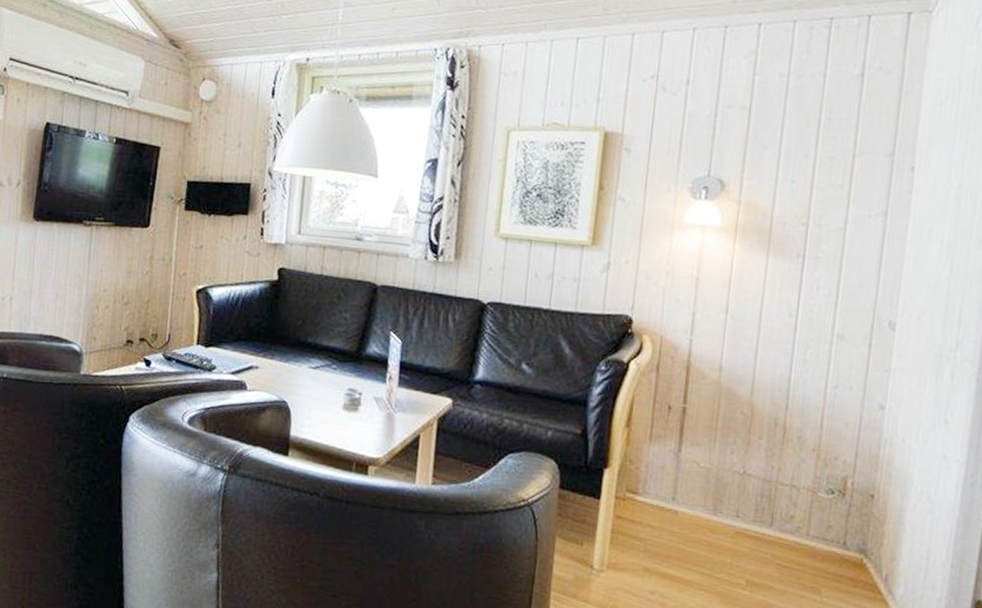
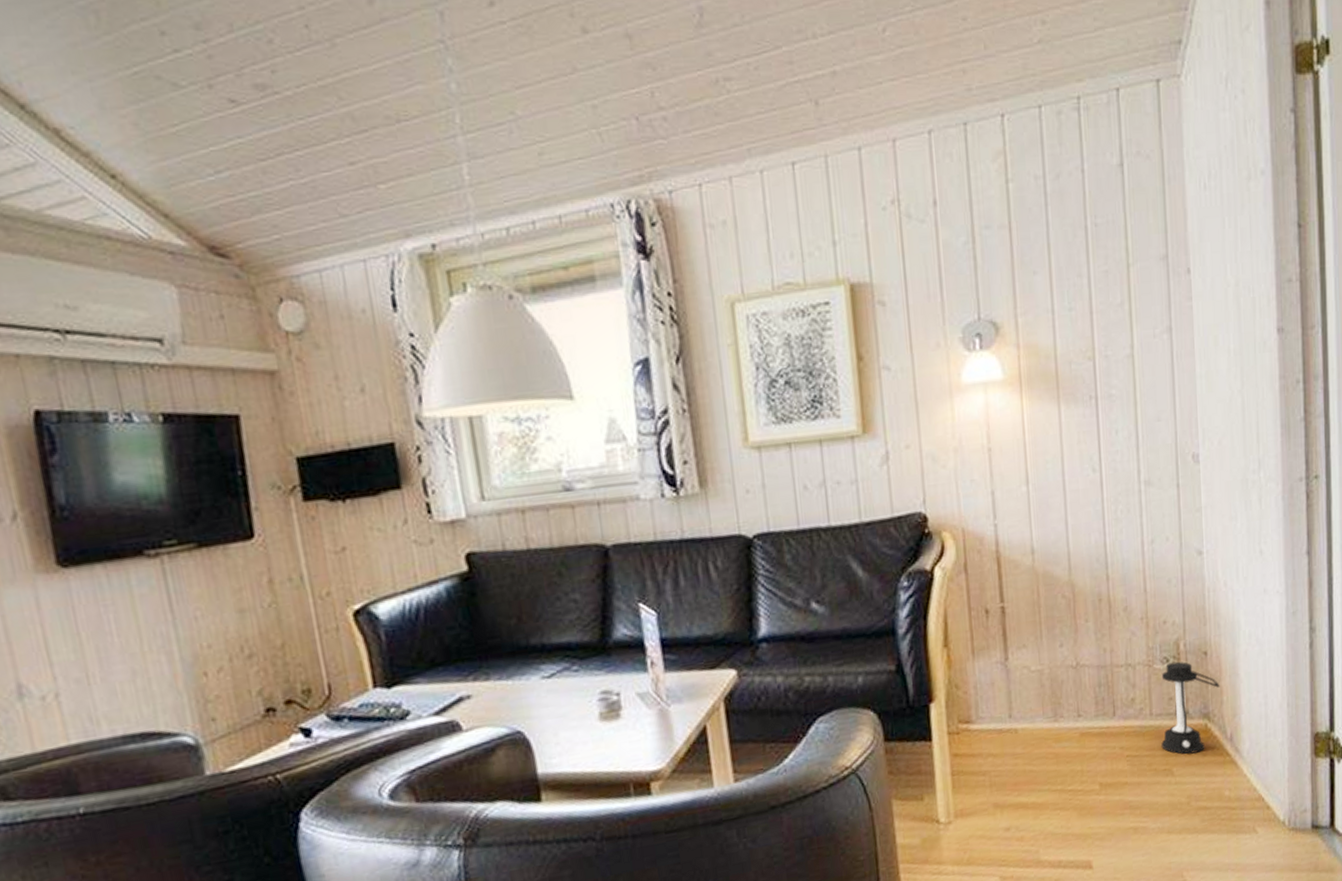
lantern: none [813,494,882,582] -> present [1161,661,1220,755]

